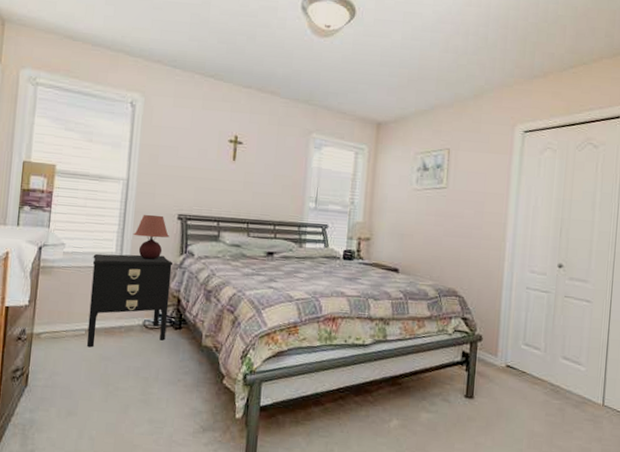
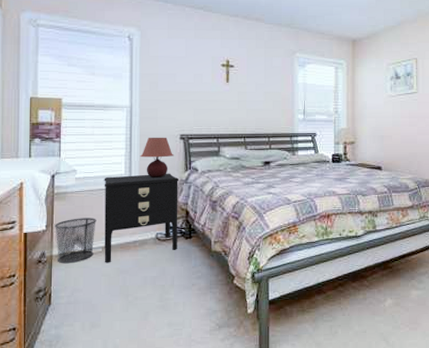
waste bin: none [37,295,82,344] -> present [54,218,96,264]

